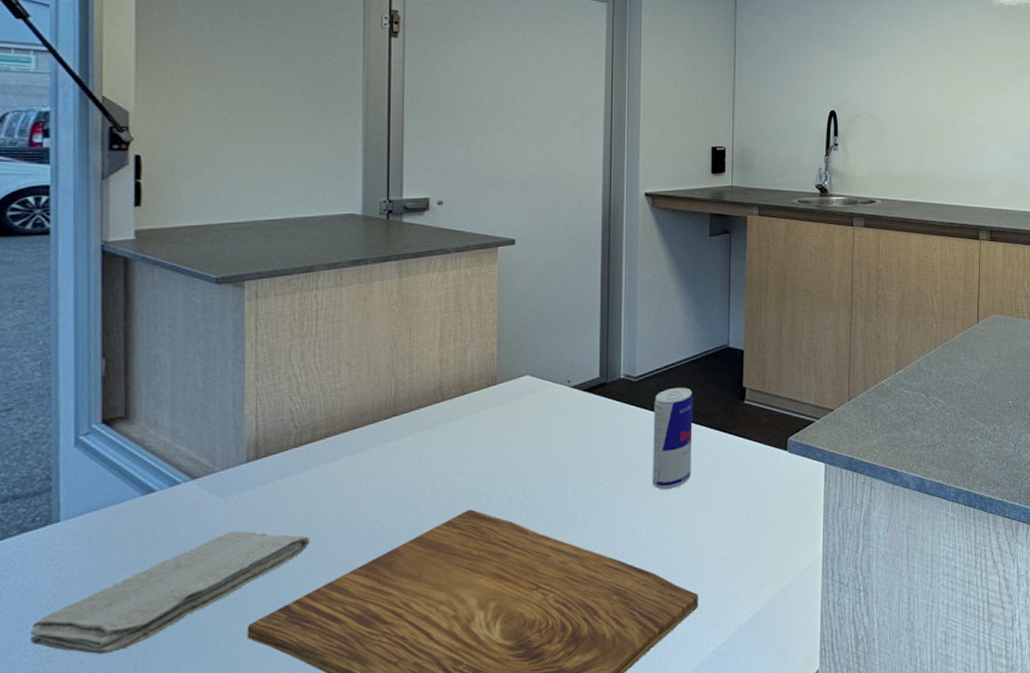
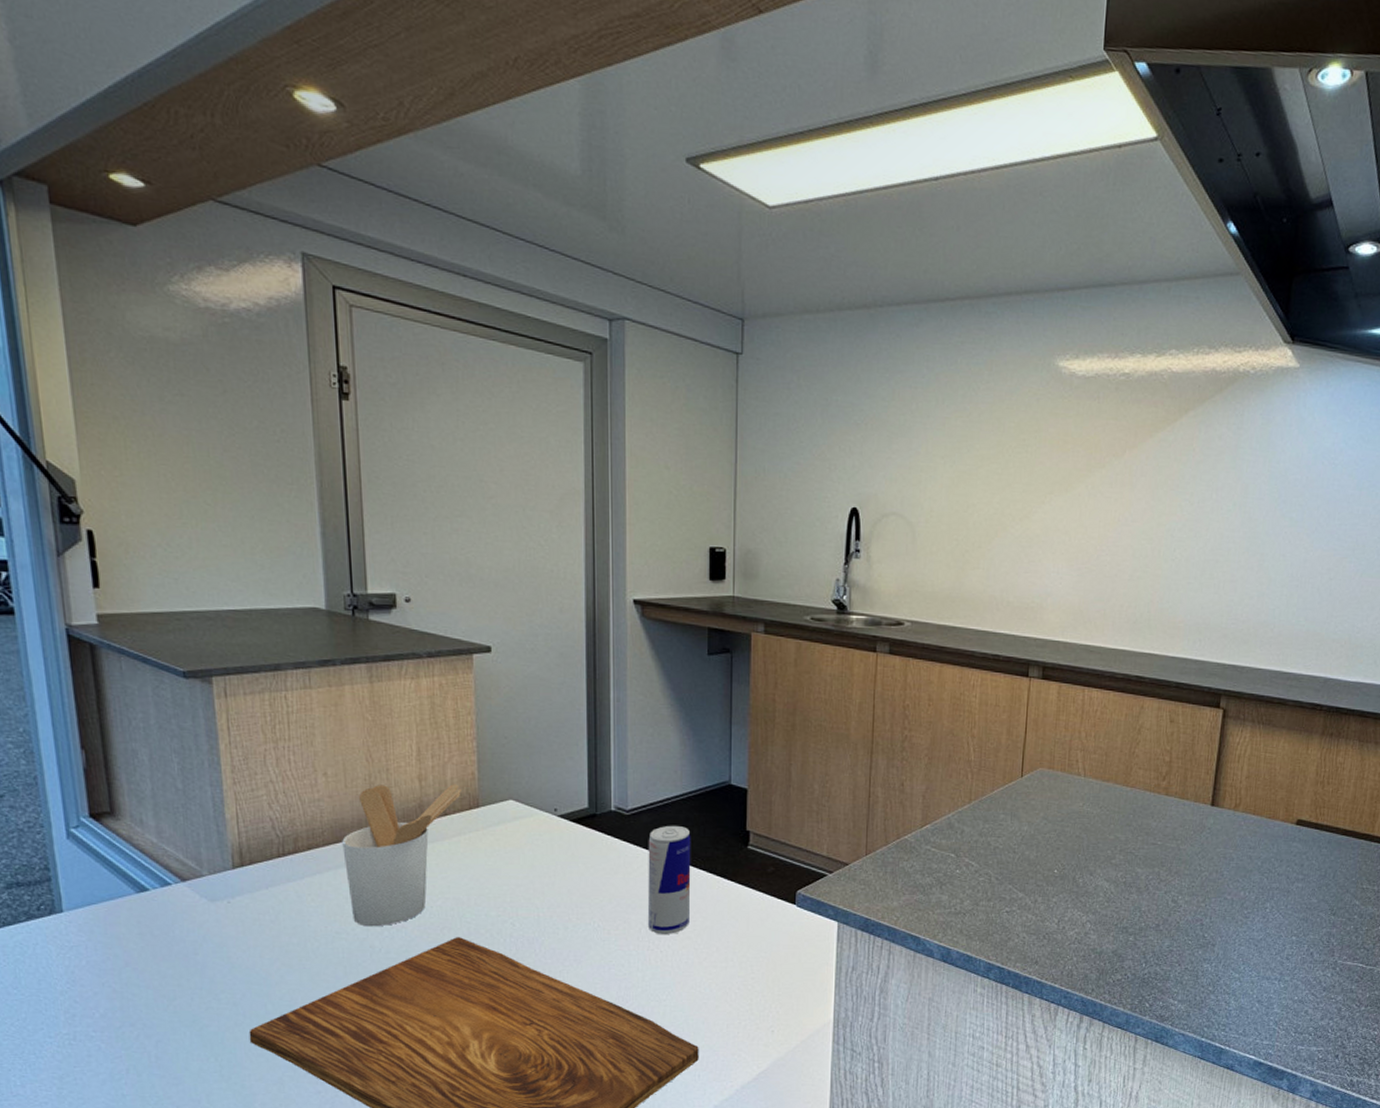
washcloth: present [30,530,310,655] -> none [50,936,302,1044]
utensil holder: none [360,364,480,508] -> present [342,784,461,927]

